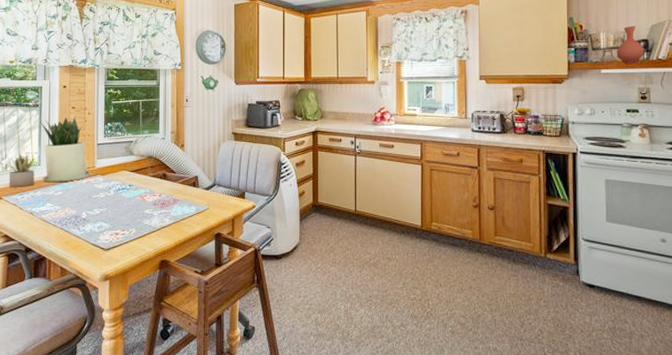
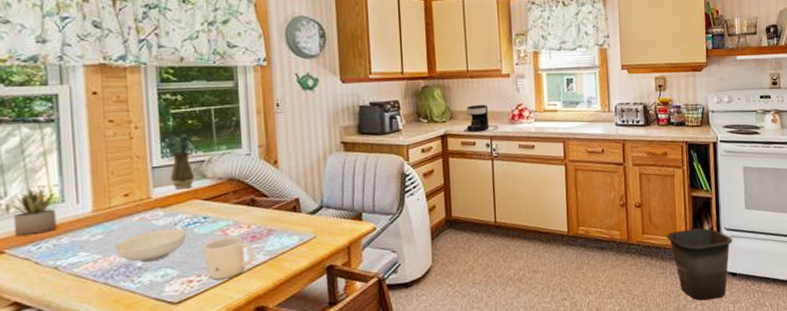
planter: present [40,118,91,183] -> none [59,134,145,225]
bowl: none [69,192,117,216] -> present [114,228,187,263]
vase: none [105,117,126,162] -> present [162,131,196,190]
mug: none [127,202,163,235] -> present [203,236,255,280]
coffee maker: none [332,107,362,131] -> present [464,105,499,133]
waste bin: none [520,236,591,309] -> present [667,228,733,301]
vase: present [616,26,645,65] -> none [749,11,774,50]

